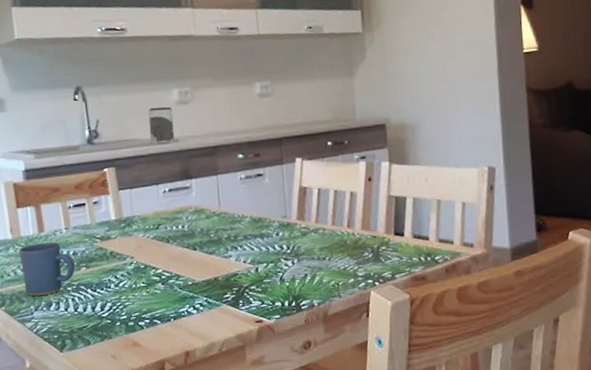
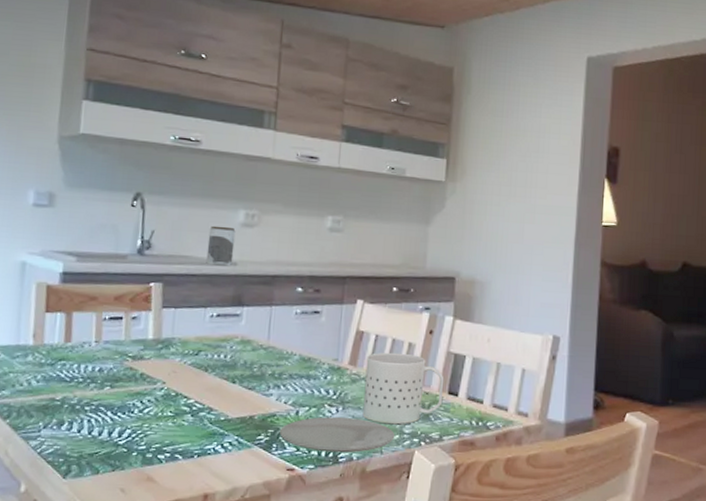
mug: present [18,242,75,297] -> none [37,354,99,413]
plate: none [244,268,351,303] -> present [280,417,396,453]
mug: none [313,202,390,270] -> present [362,352,444,425]

